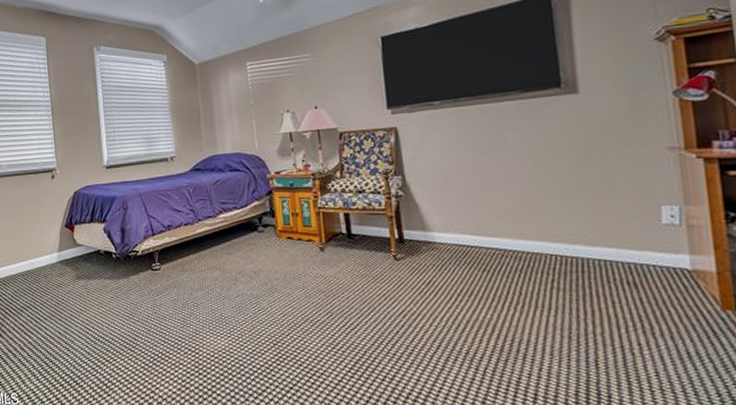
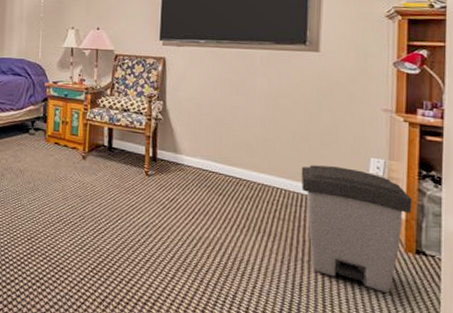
trash can: none [576,221,724,360] -> present [301,165,412,293]

